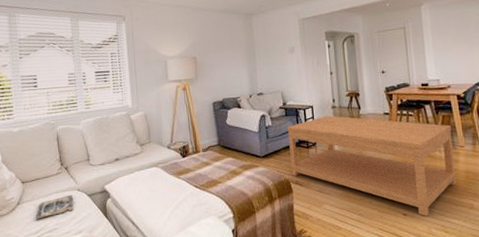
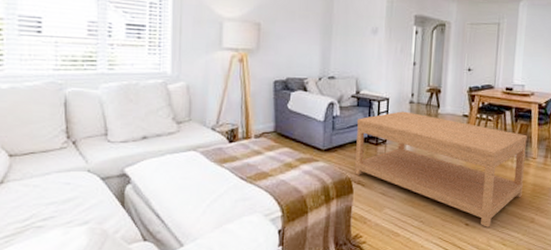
magazine: present [35,194,73,220] -> none [25,176,80,204]

